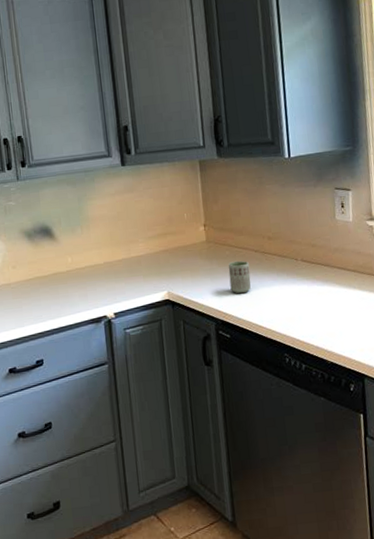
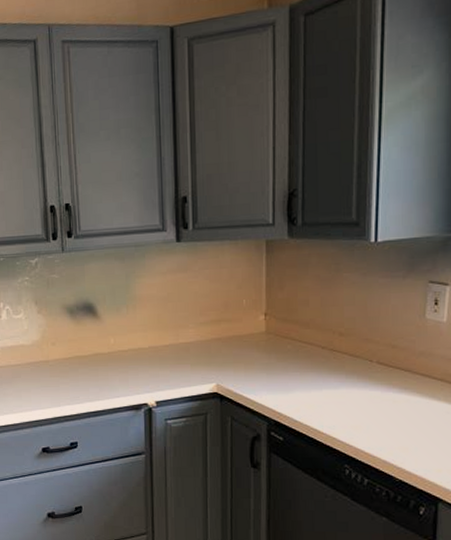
cup: present [228,260,251,294] -> none [288,356,314,394]

